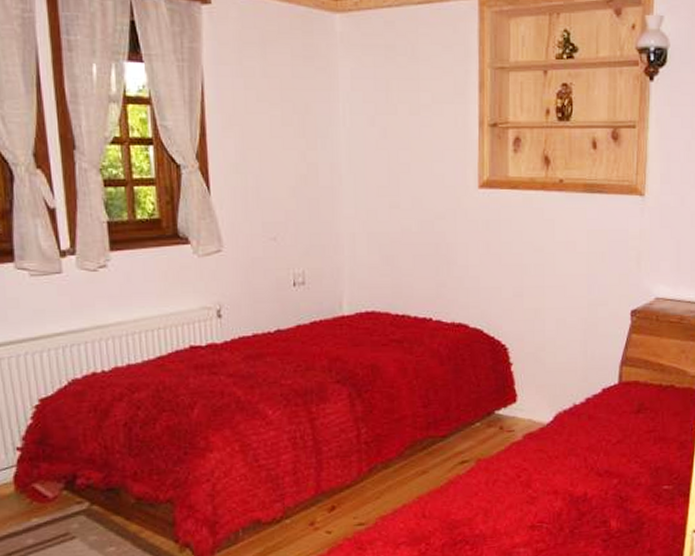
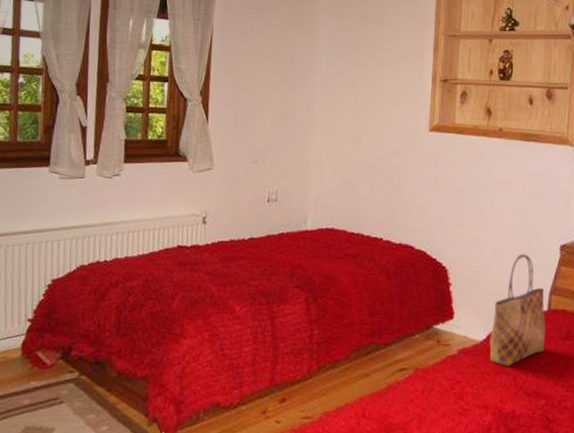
tote bag: none [557,323,617,447] -> present [489,253,546,366]

